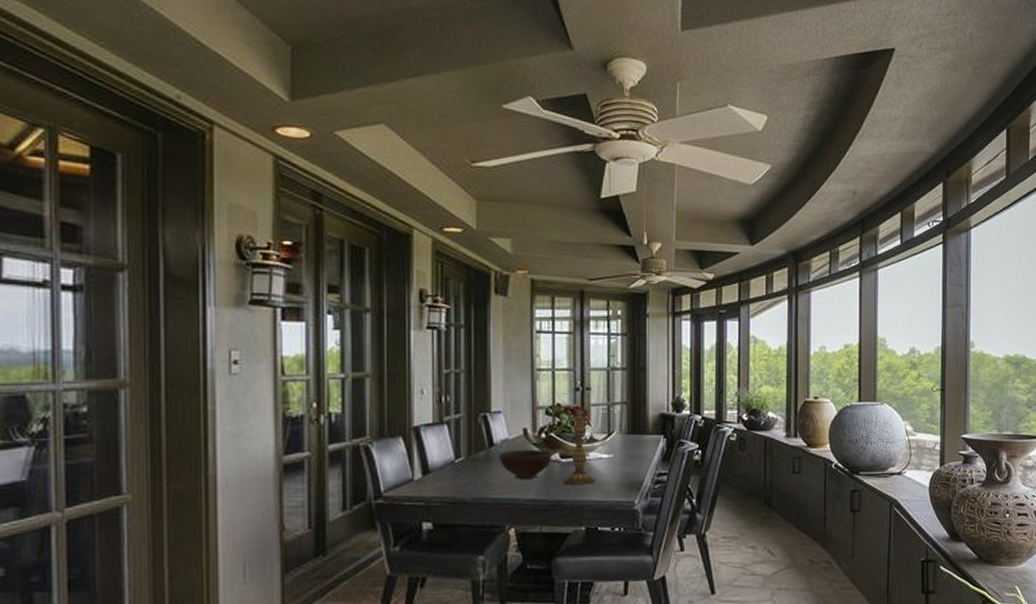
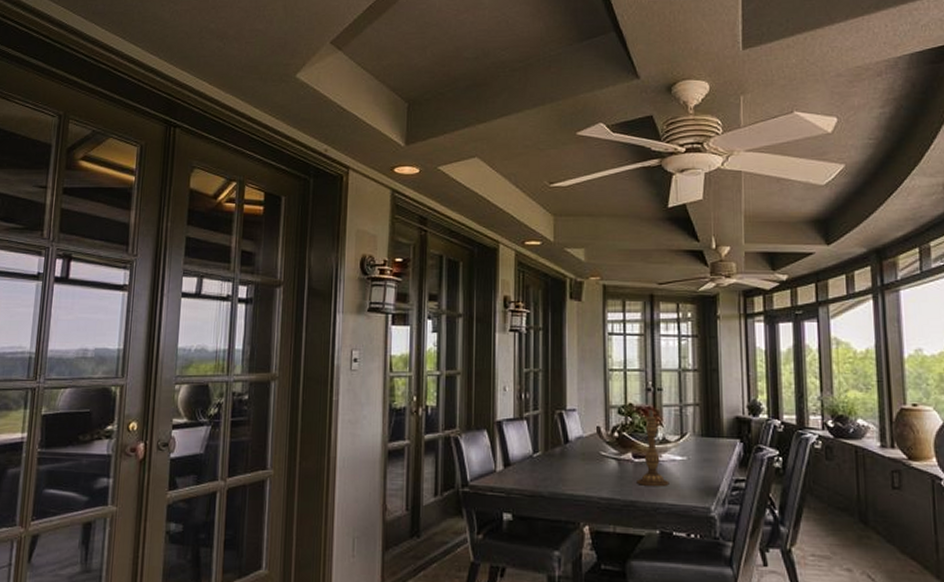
bowl: present [499,449,553,479] -> none [573,447,626,477]

